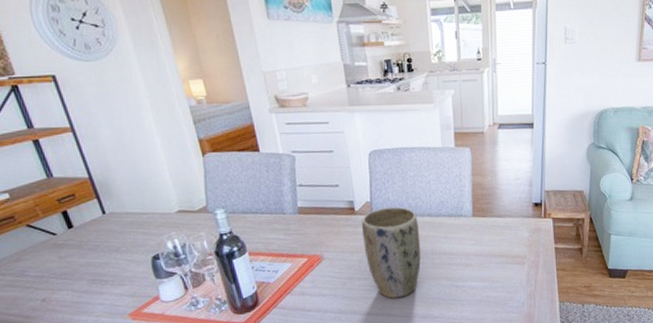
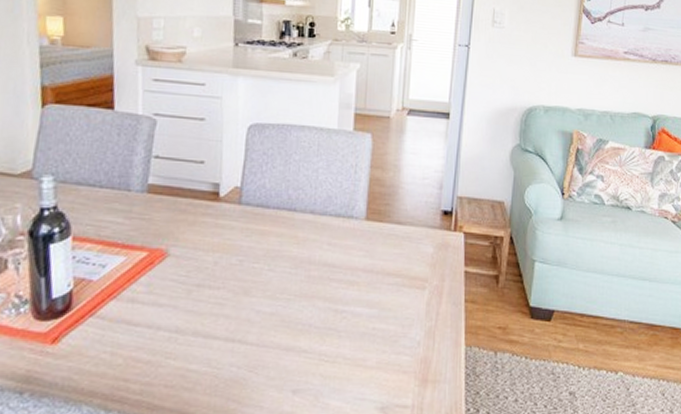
plant pot: present [362,206,421,298] -> none [223,196,297,318]

